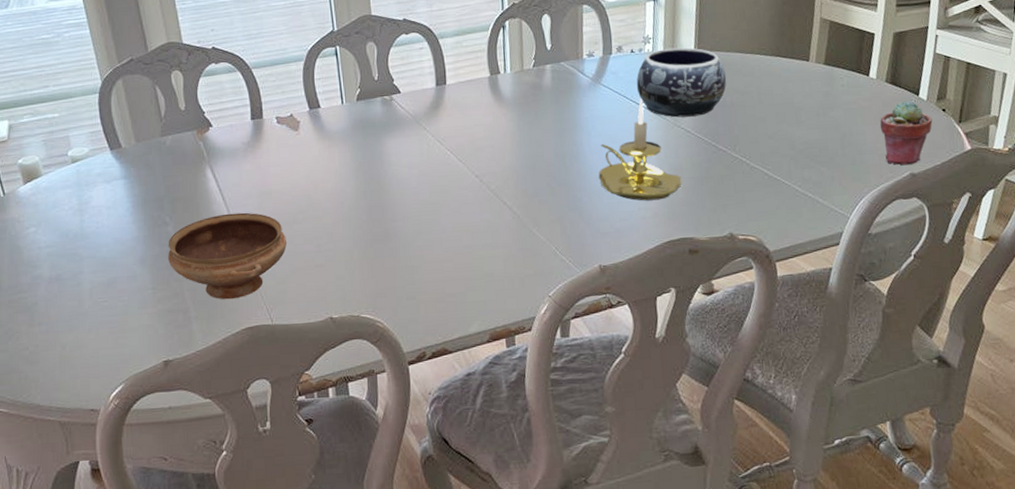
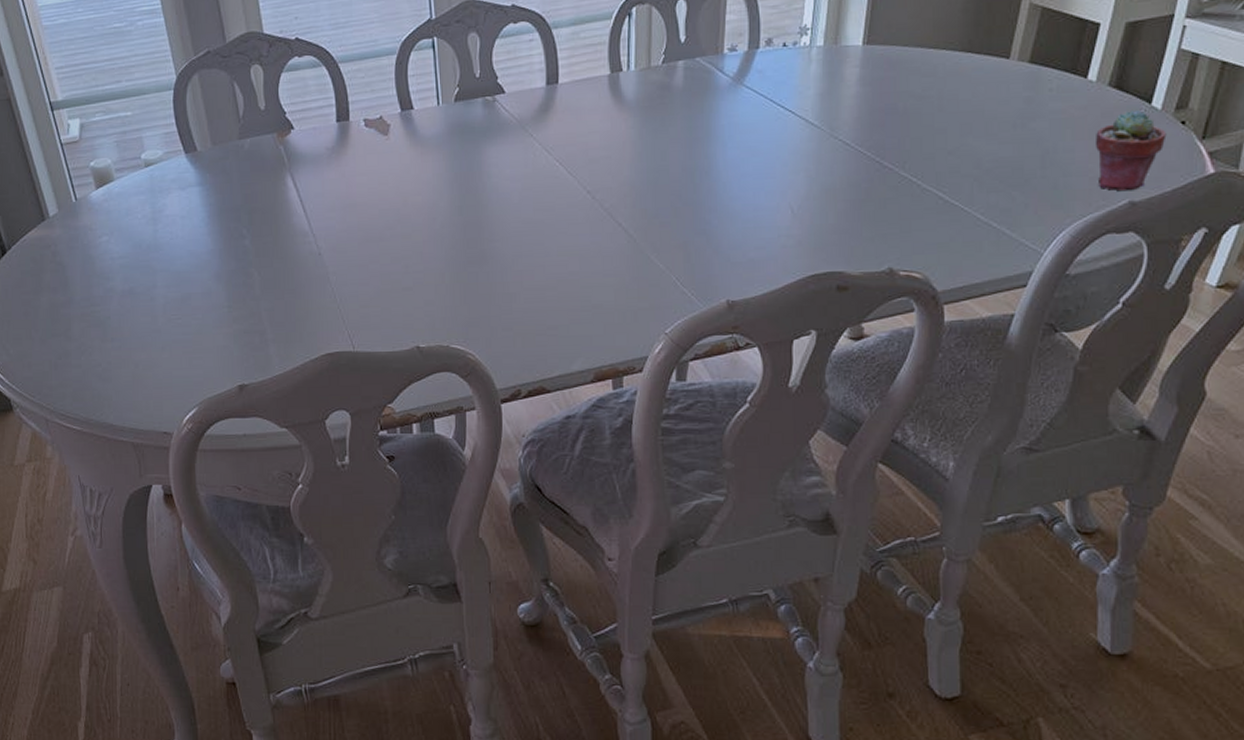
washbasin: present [168,212,287,300] -> none [244,226,372,323]
candle holder: present [598,98,682,201] -> none [733,103,834,227]
decorative bowl: present [636,47,727,118] -> none [786,40,901,127]

